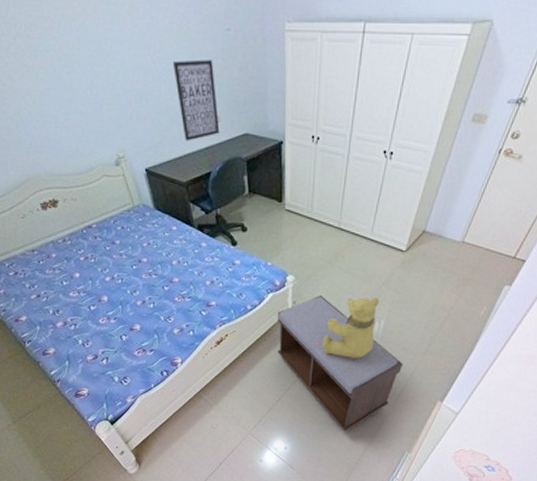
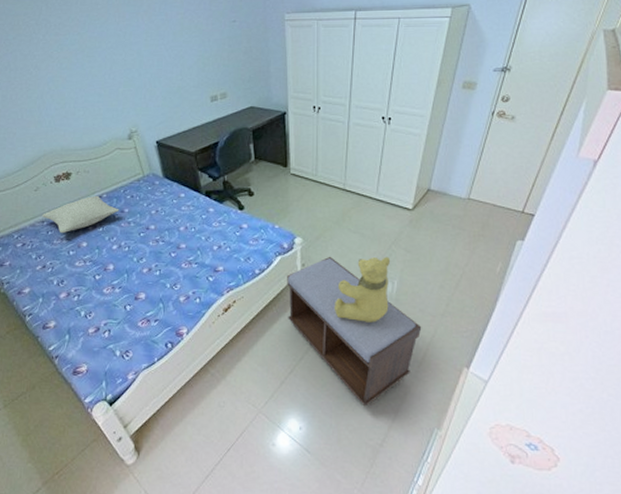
pillow: none [31,225,110,264] -> present [41,195,119,234]
wall art: present [172,59,220,141] -> none [184,46,227,115]

